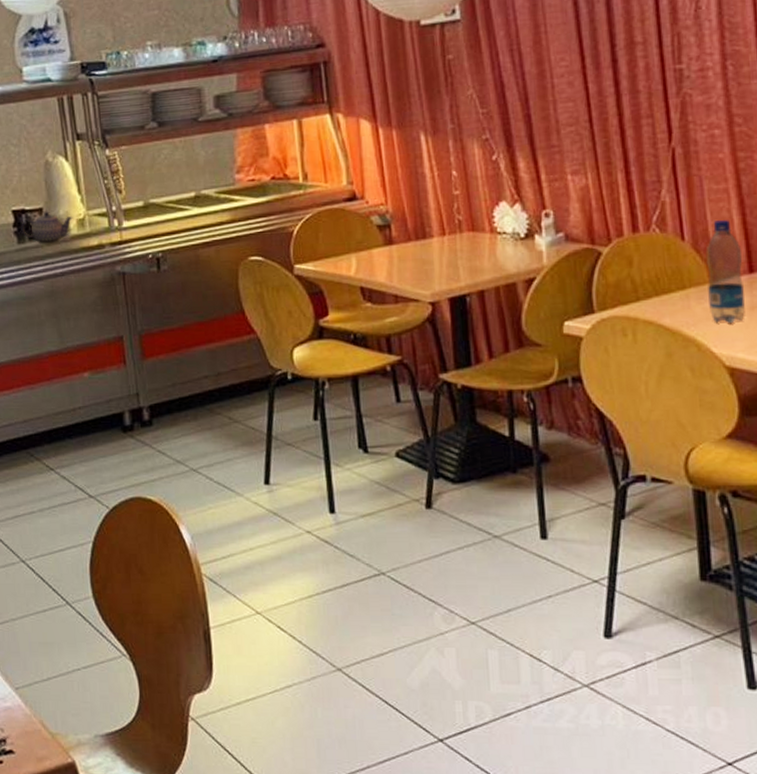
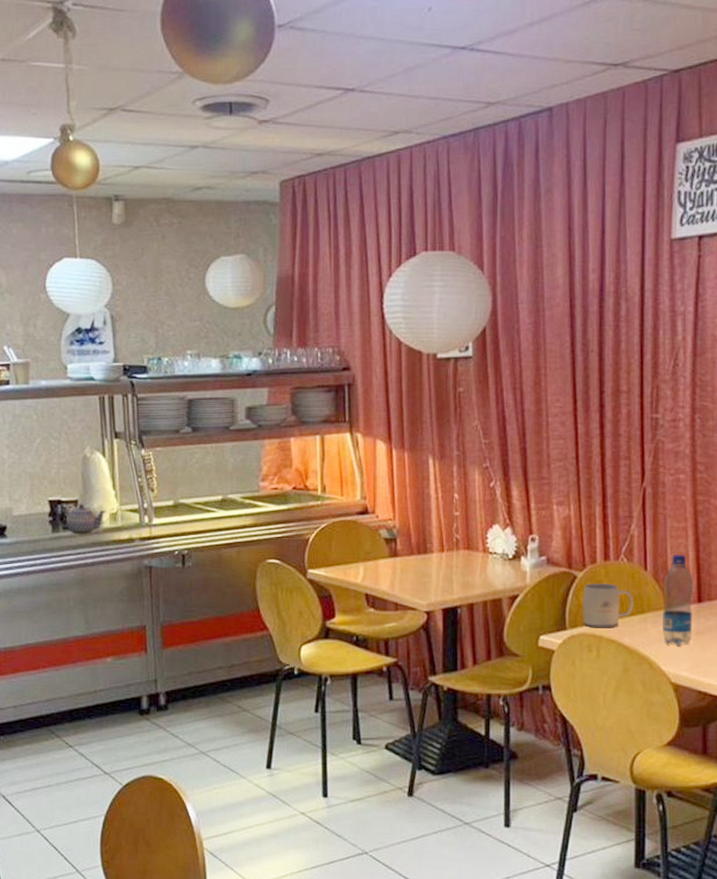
mug: none [610,258,673,309] -> present [581,583,634,628]

